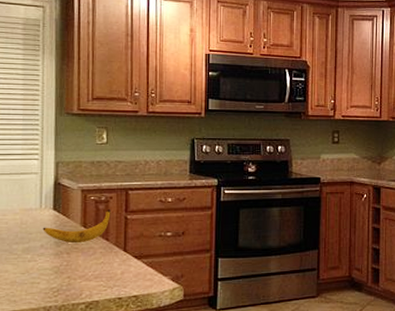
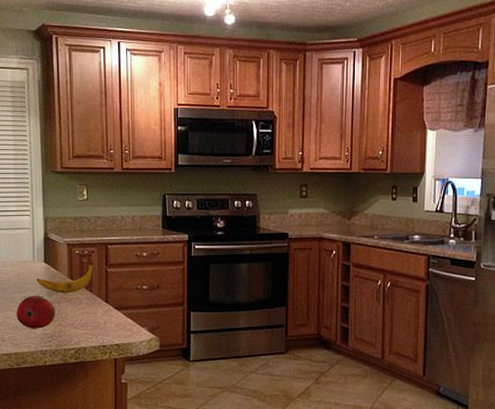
fruit: none [15,245,64,283] -> present [16,295,55,329]

